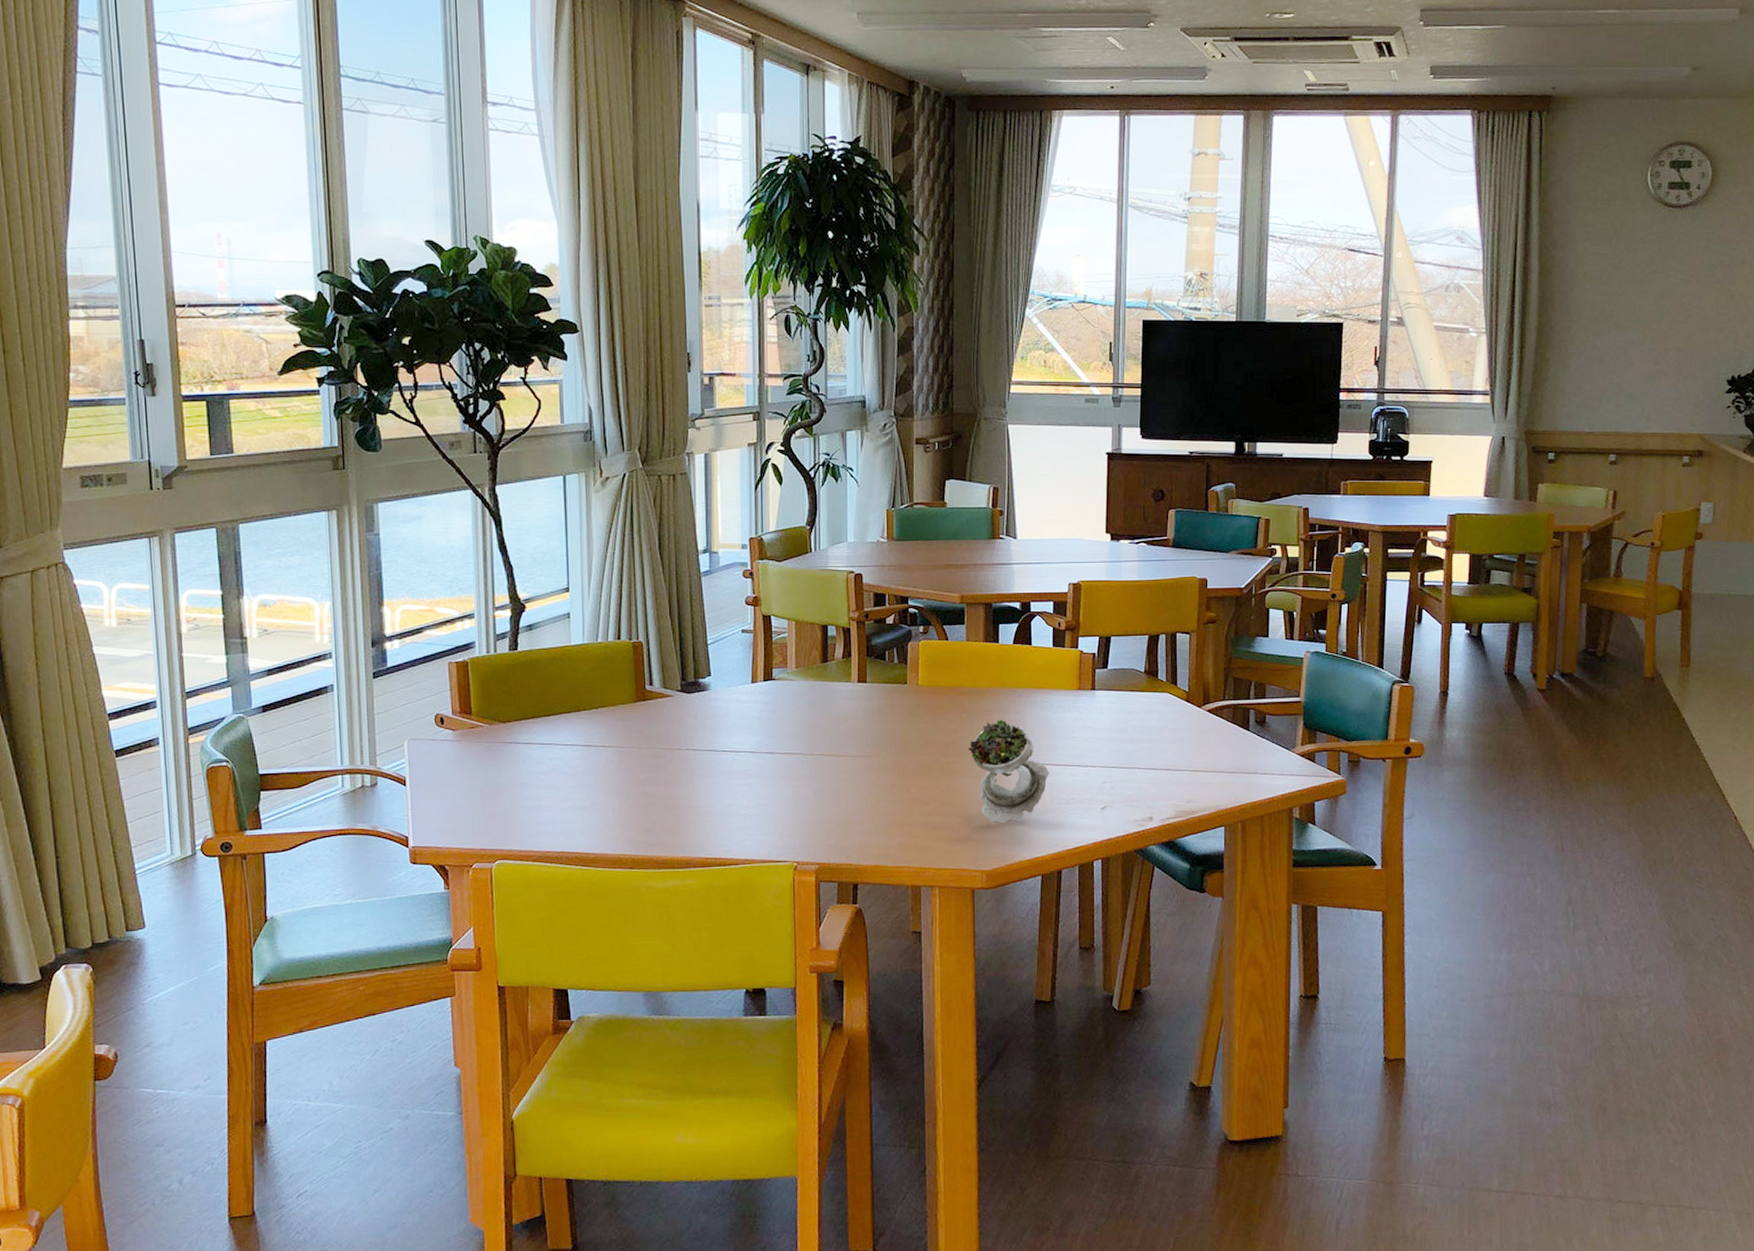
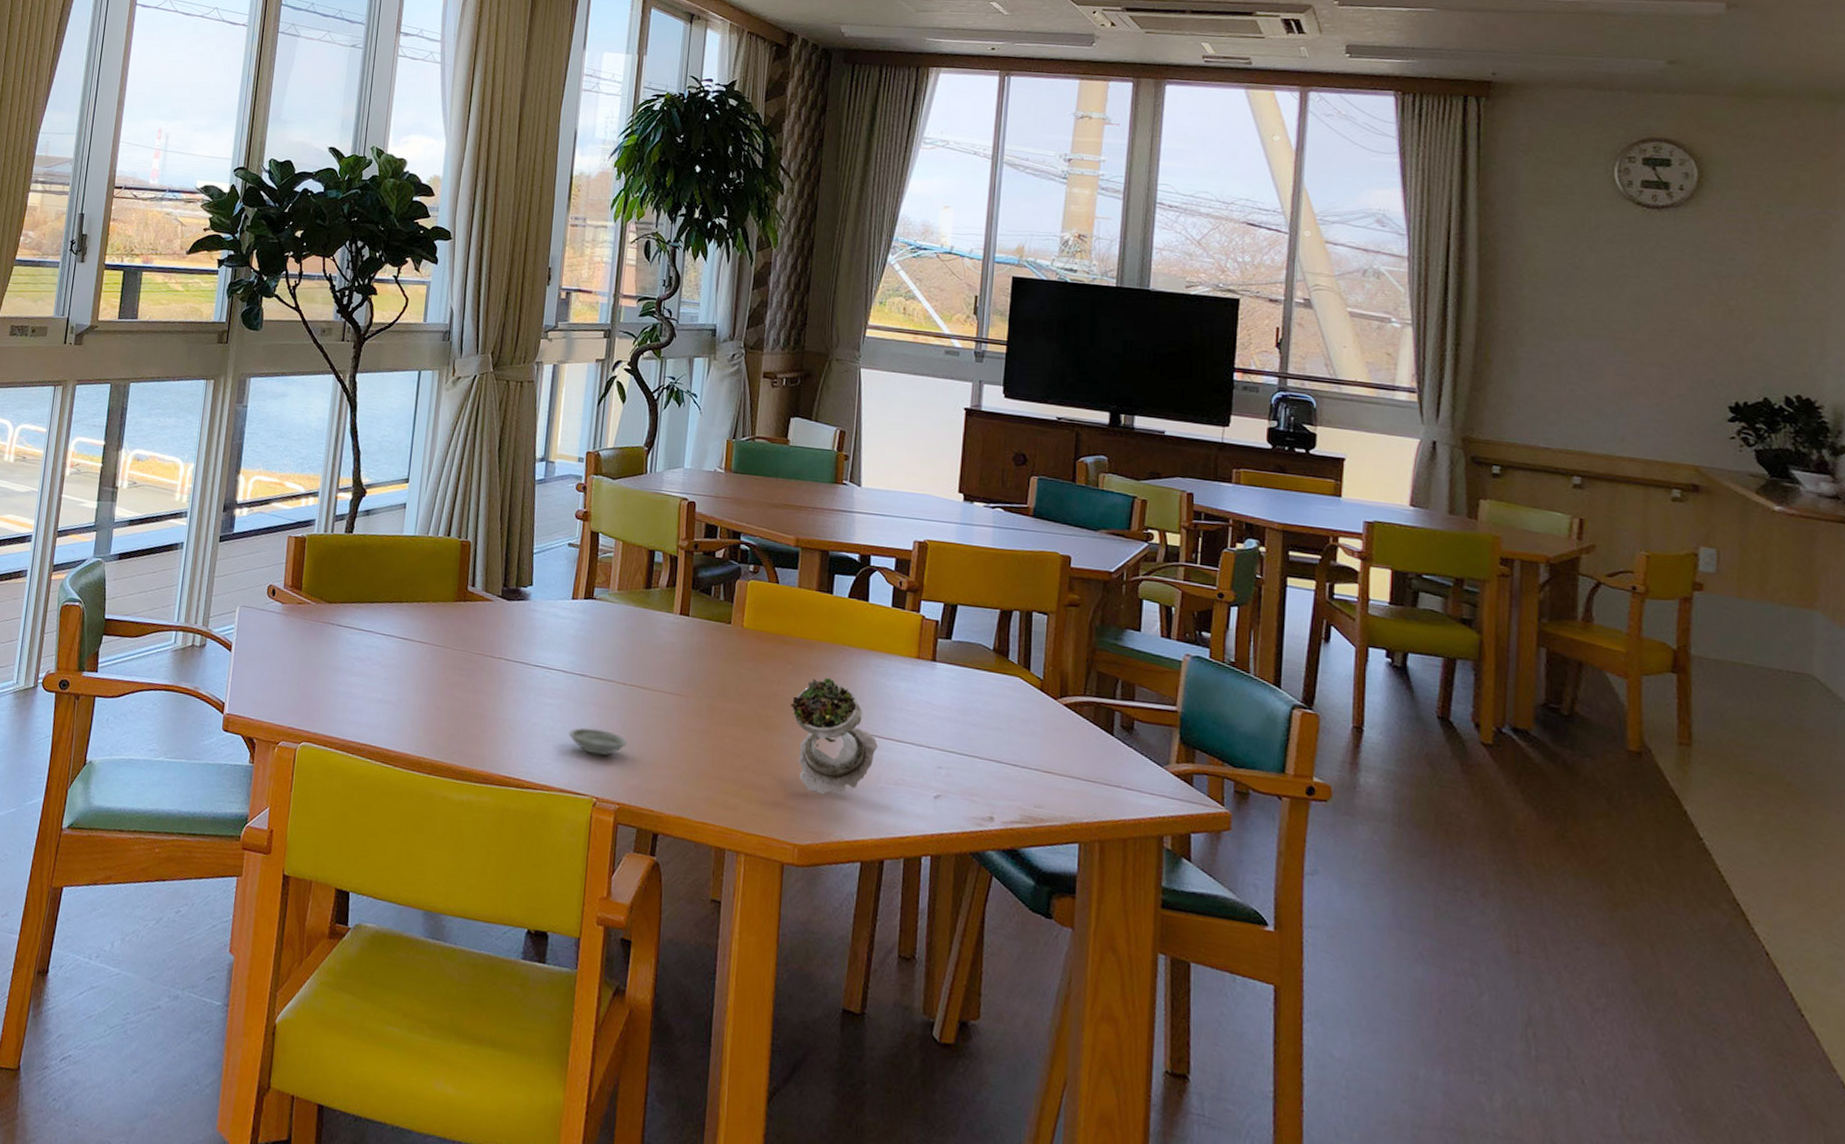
saucer: none [763,800,820,824] -> present [568,727,627,756]

